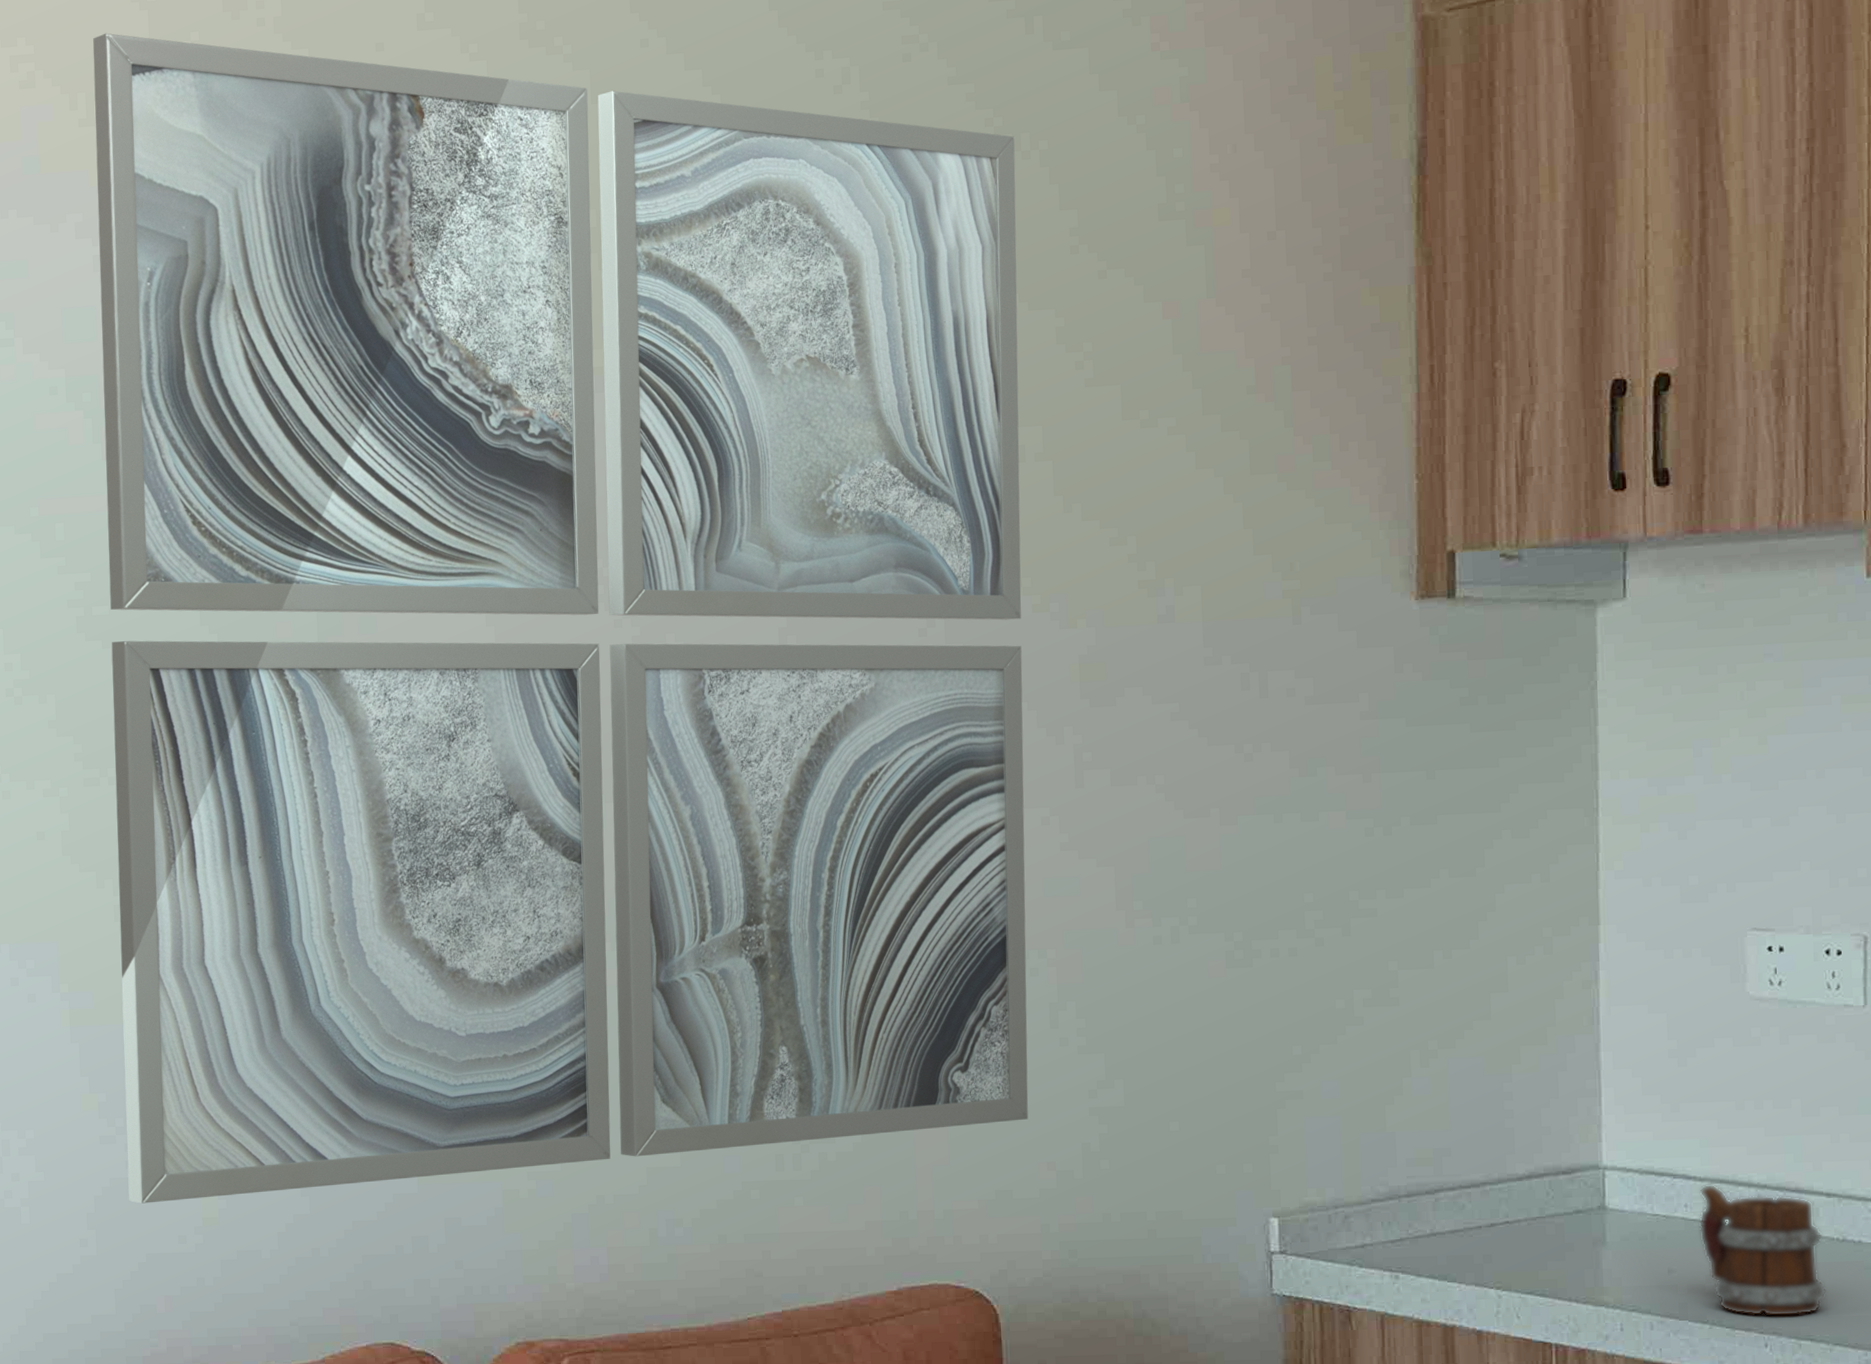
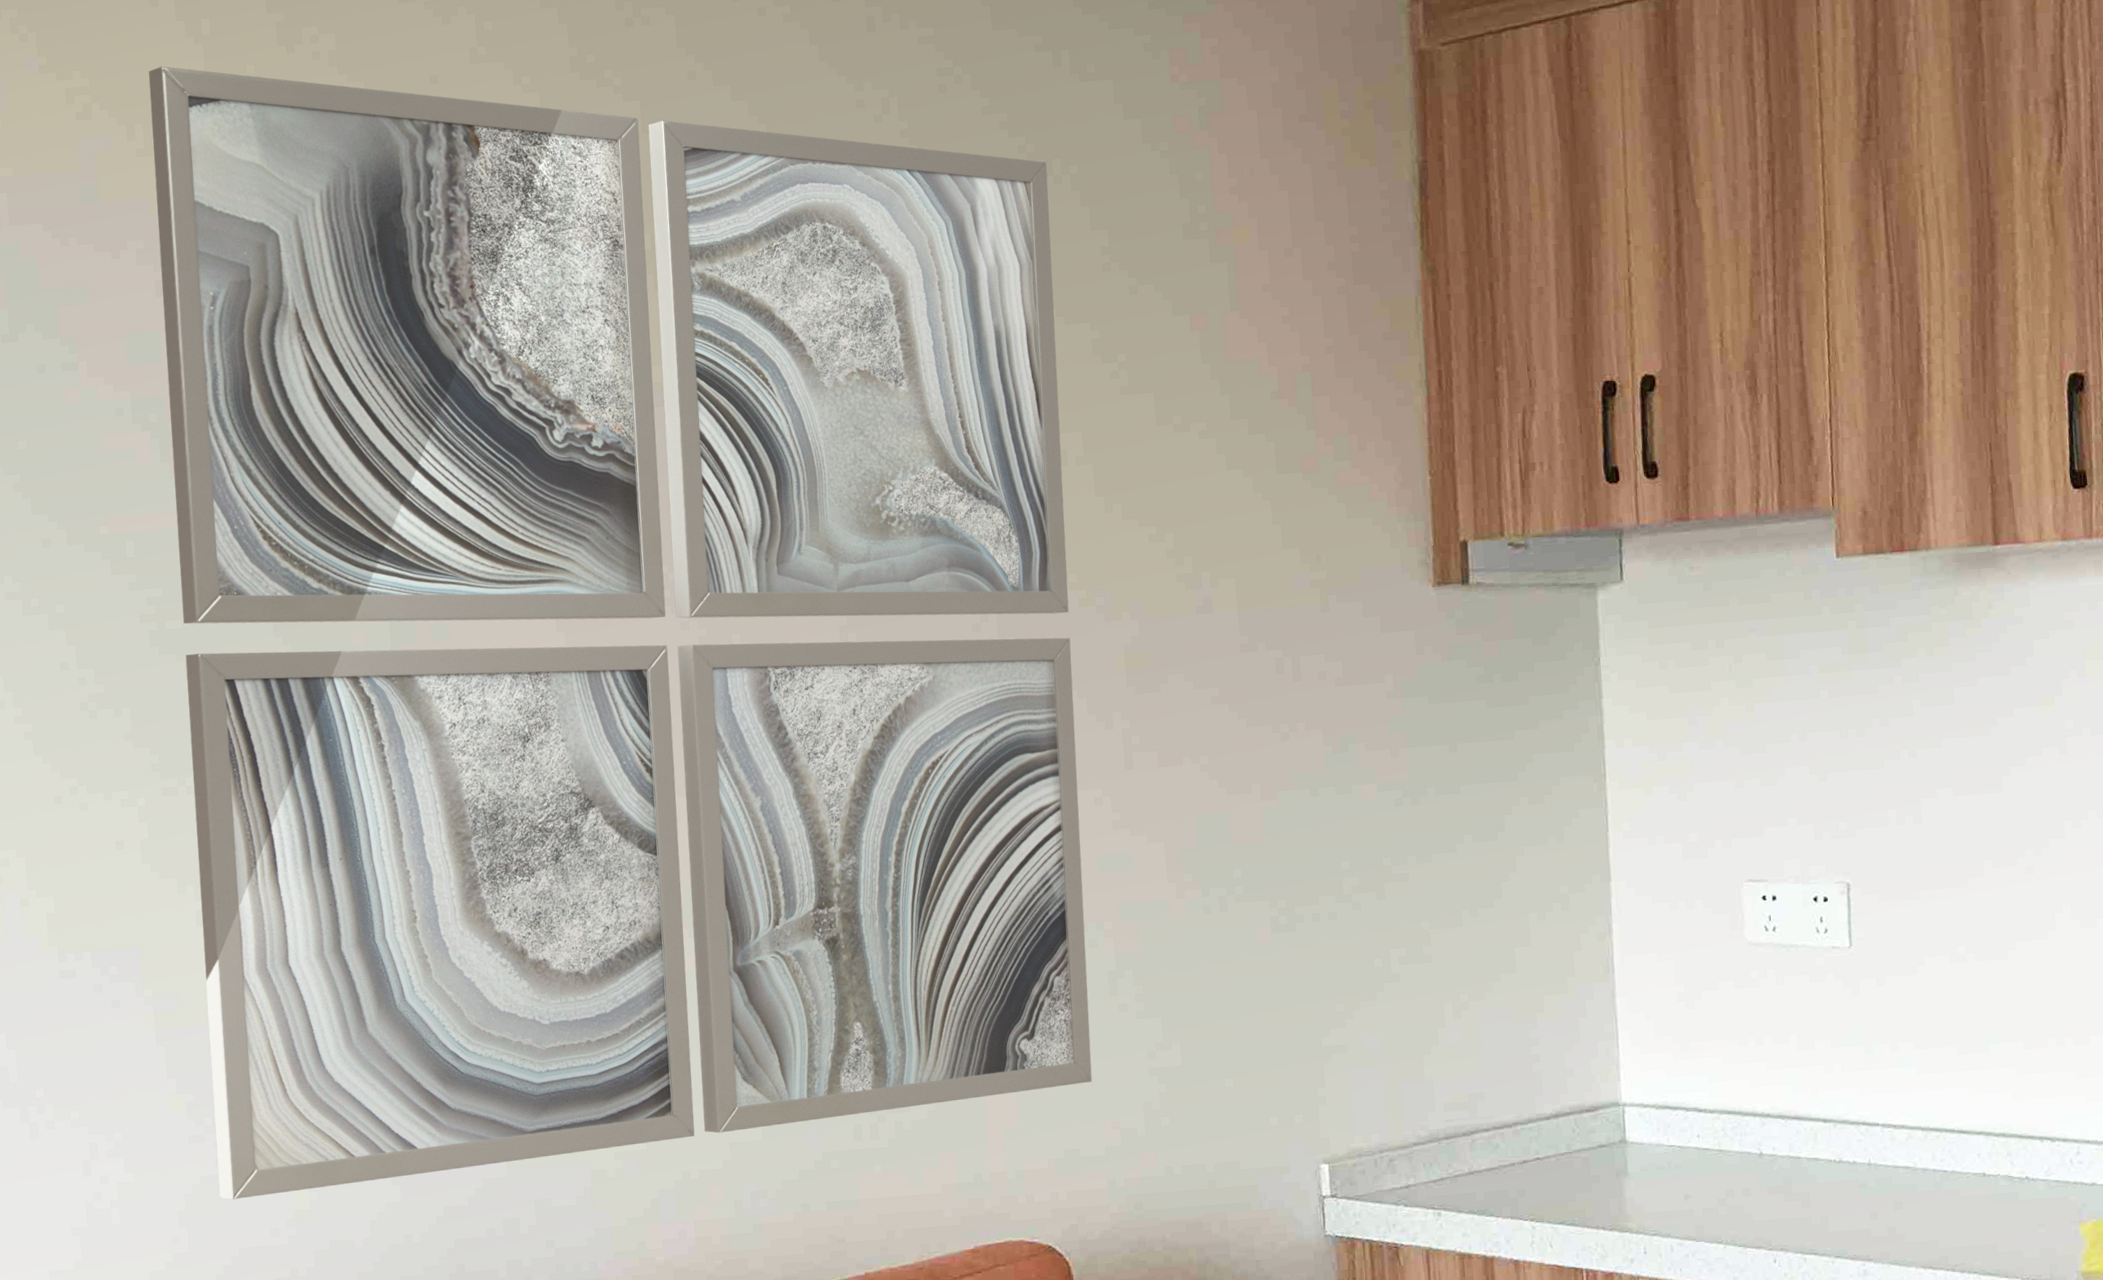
mug: present [1698,1184,1827,1317] -> none [1710,1115,1827,1235]

